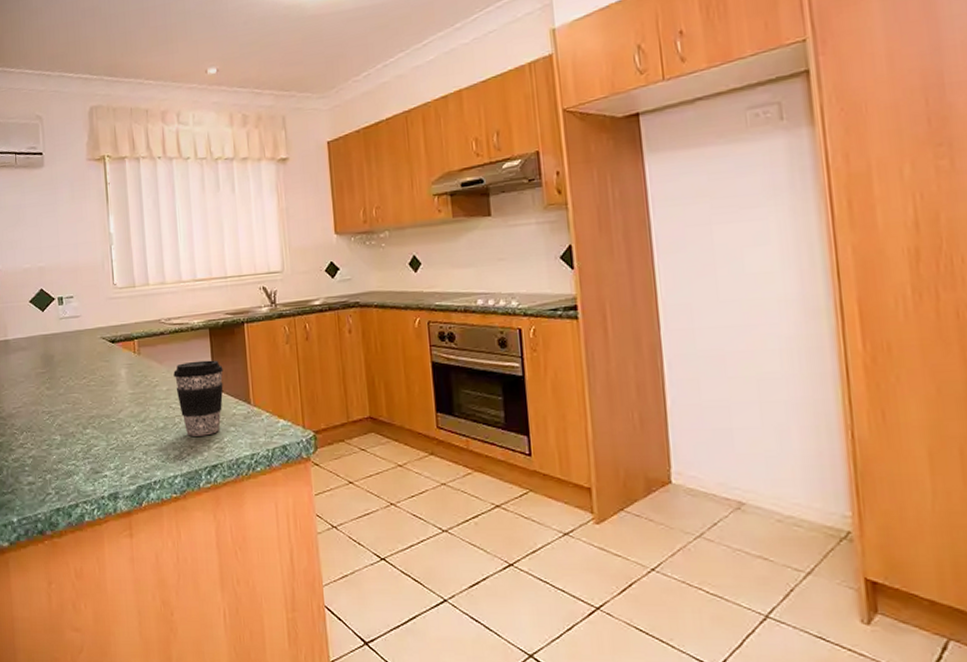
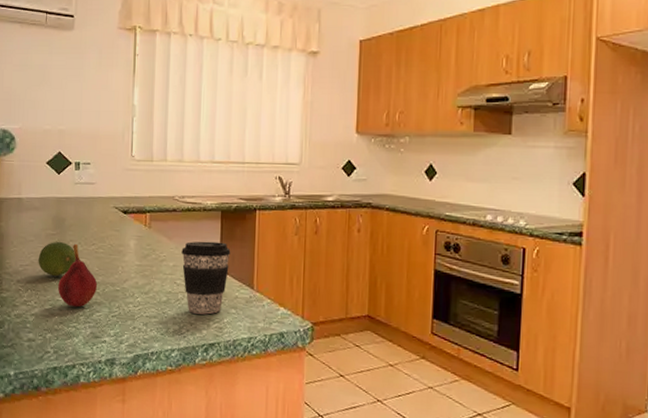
fruit: none [30,379,68,416] -> present [38,241,76,277]
fruit: none [53,379,93,444] -> present [58,243,98,307]

